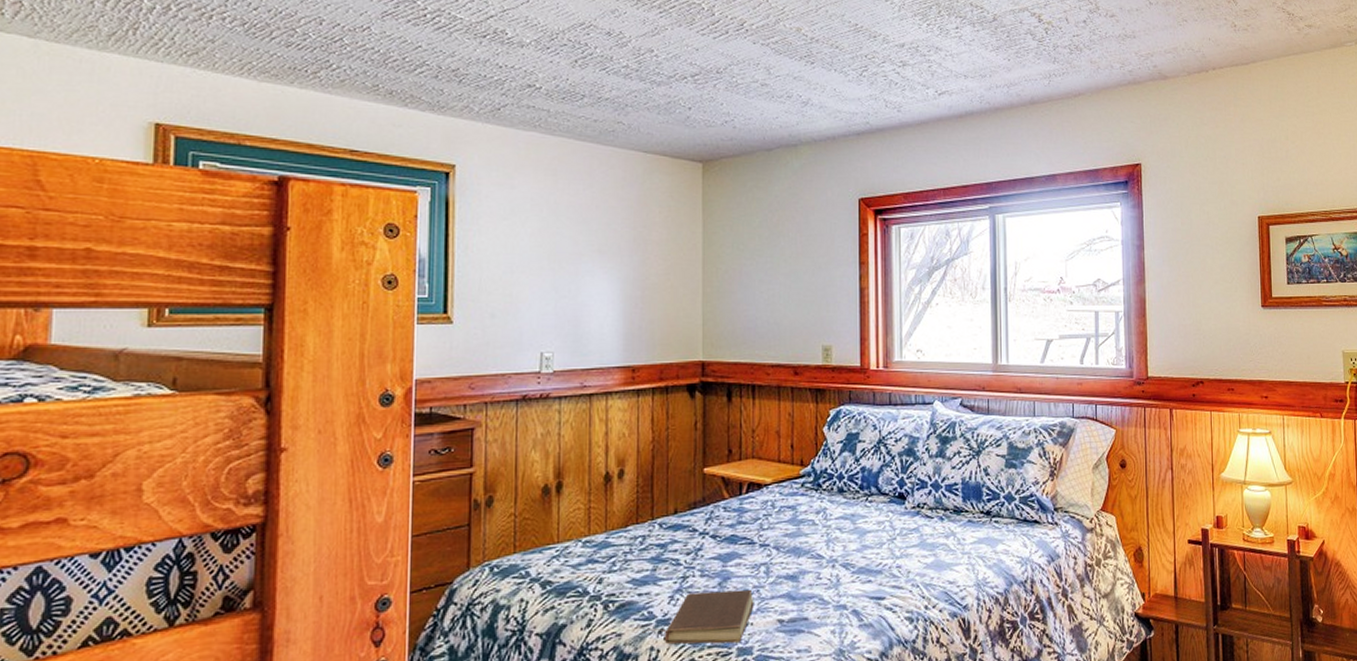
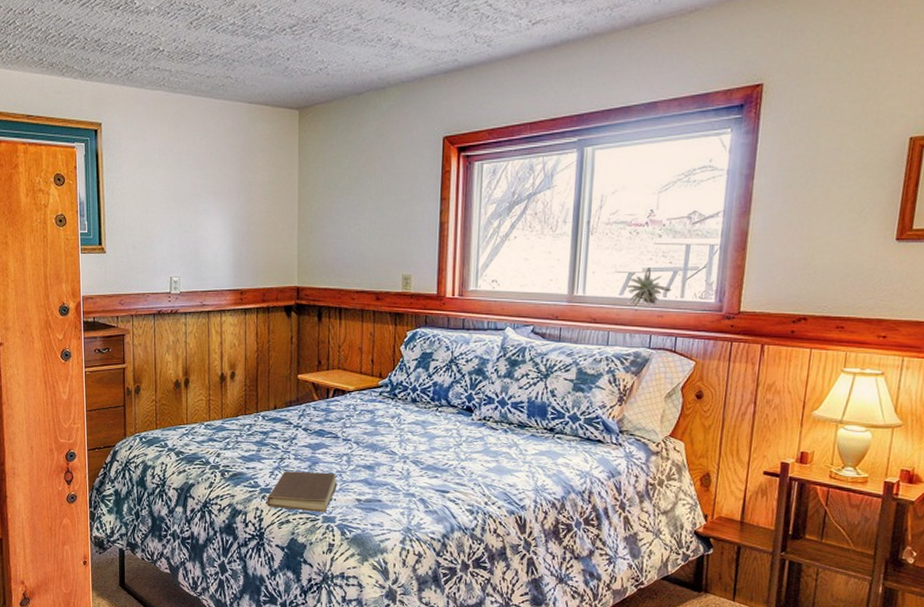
succulent plant: none [1046,335,1087,375] -> present [626,268,672,307]

